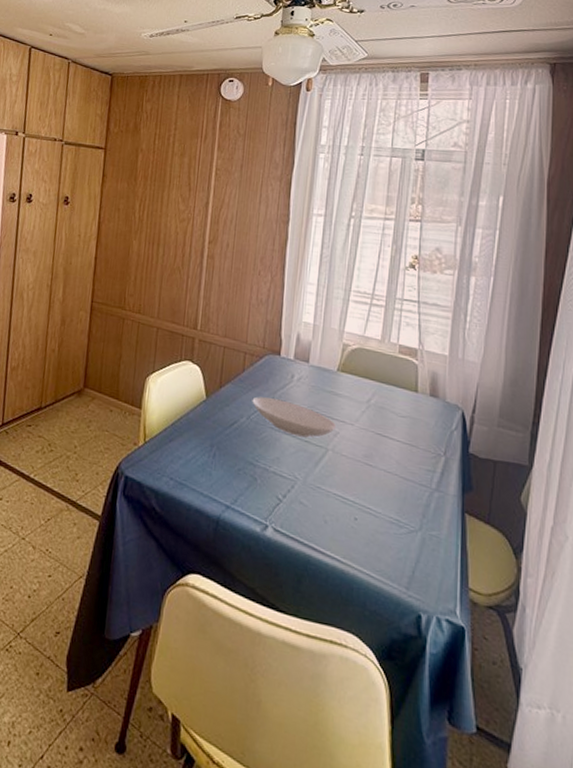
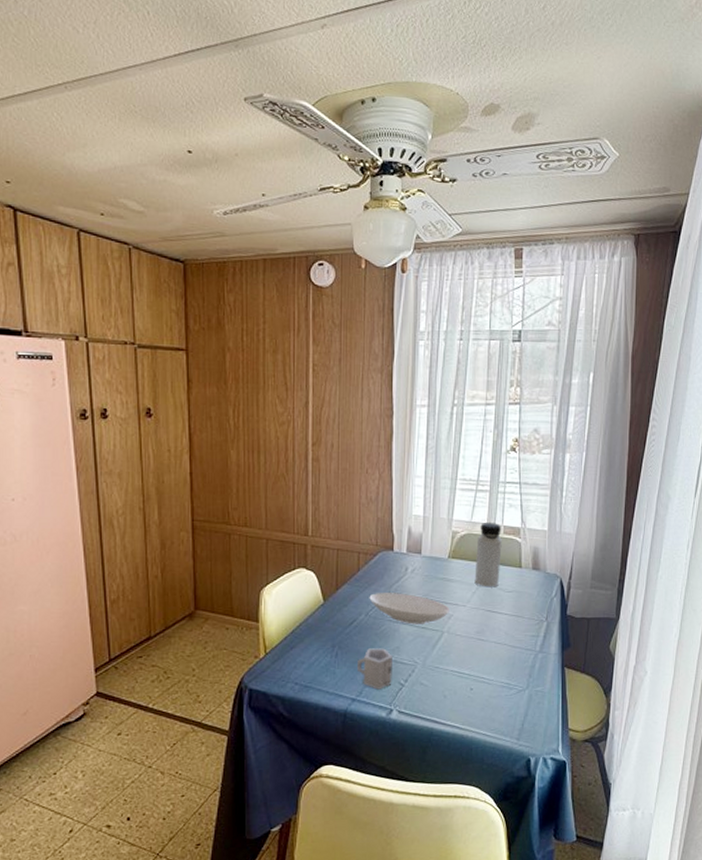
cup: none [234,454,272,501] -> present [358,648,394,690]
water bottle: none [364,338,397,410] -> present [474,521,502,588]

